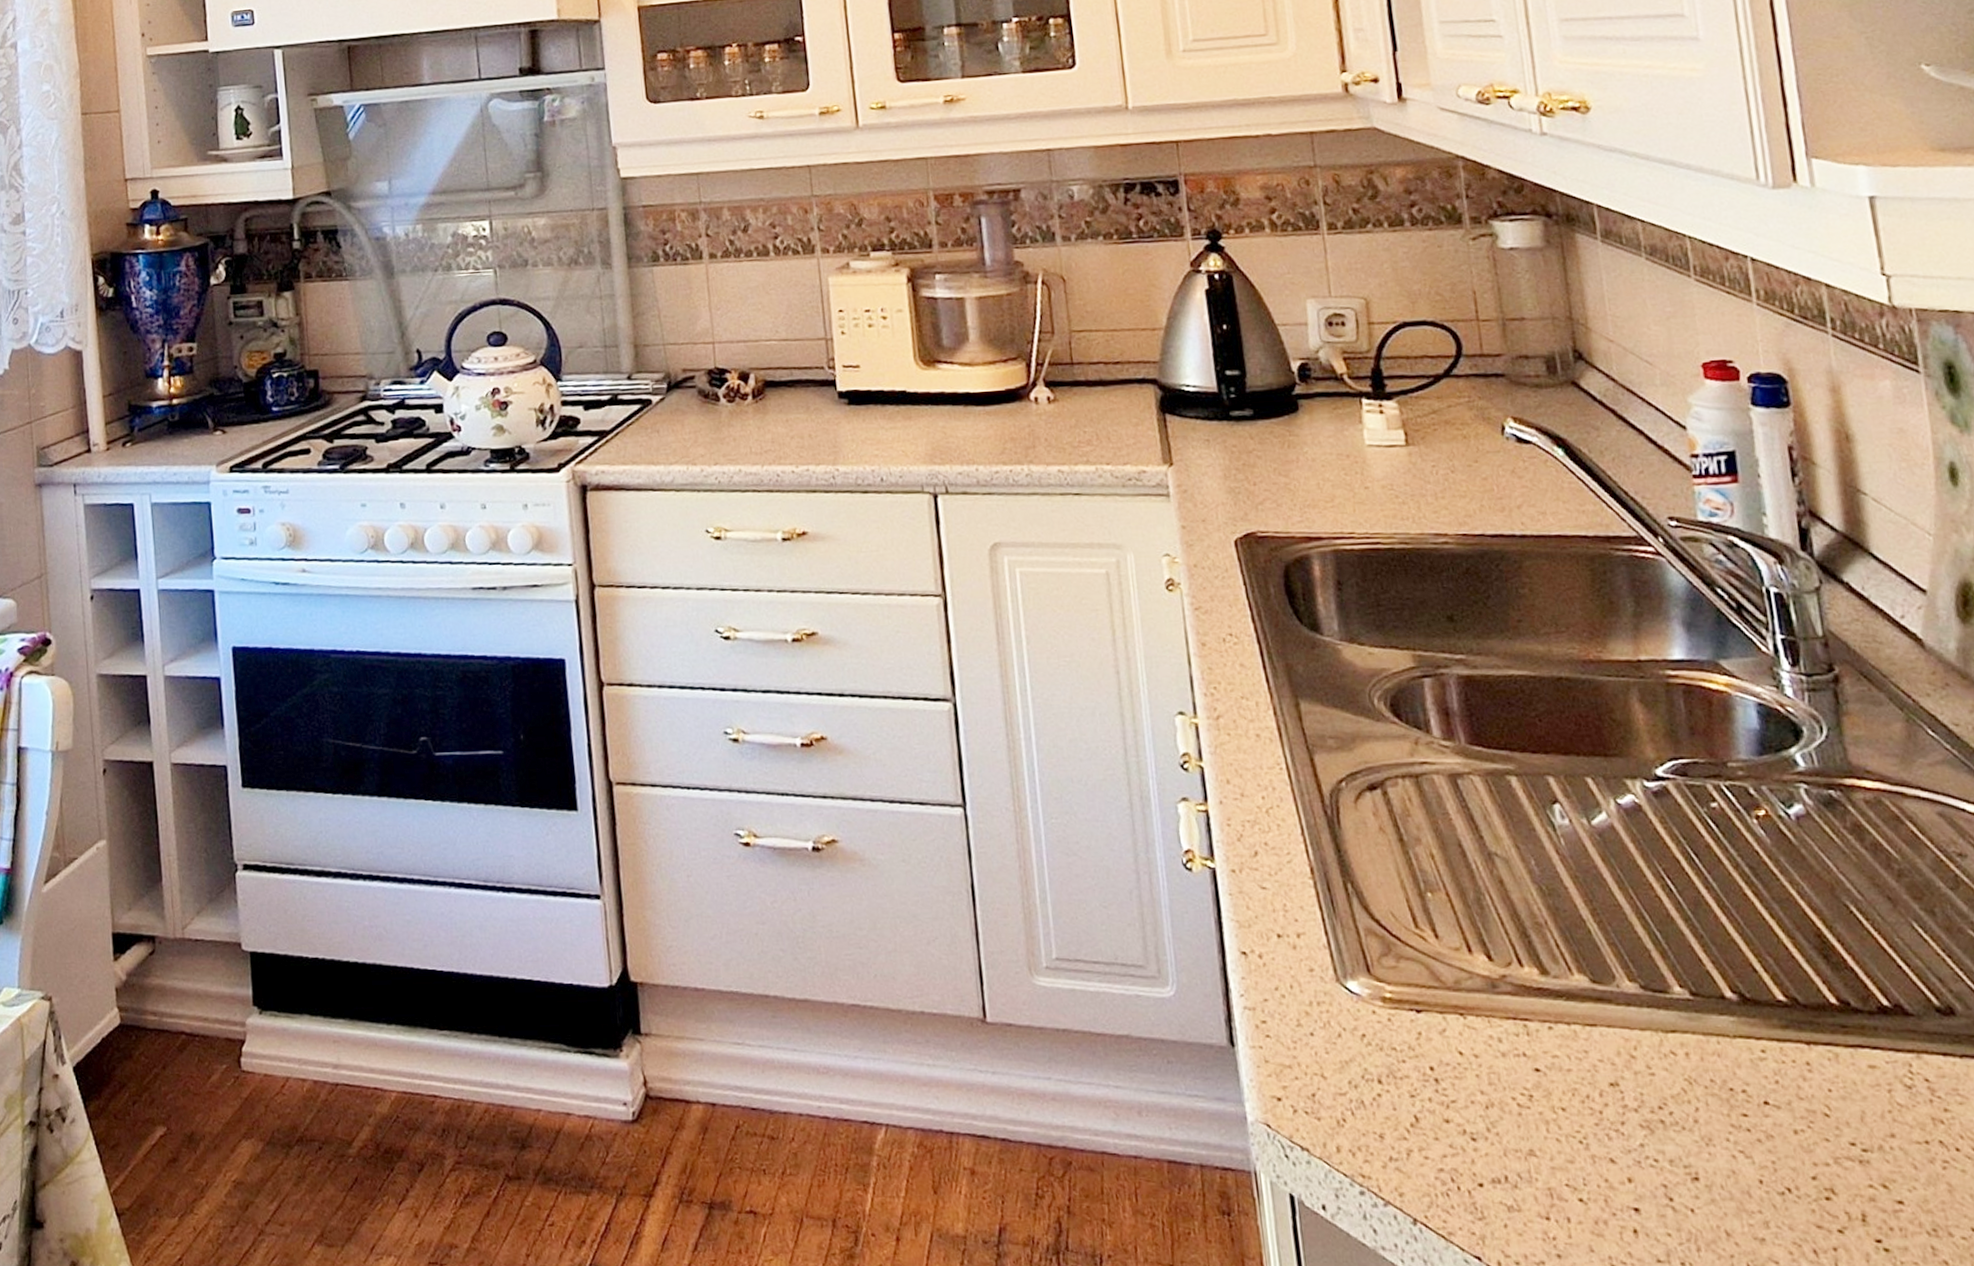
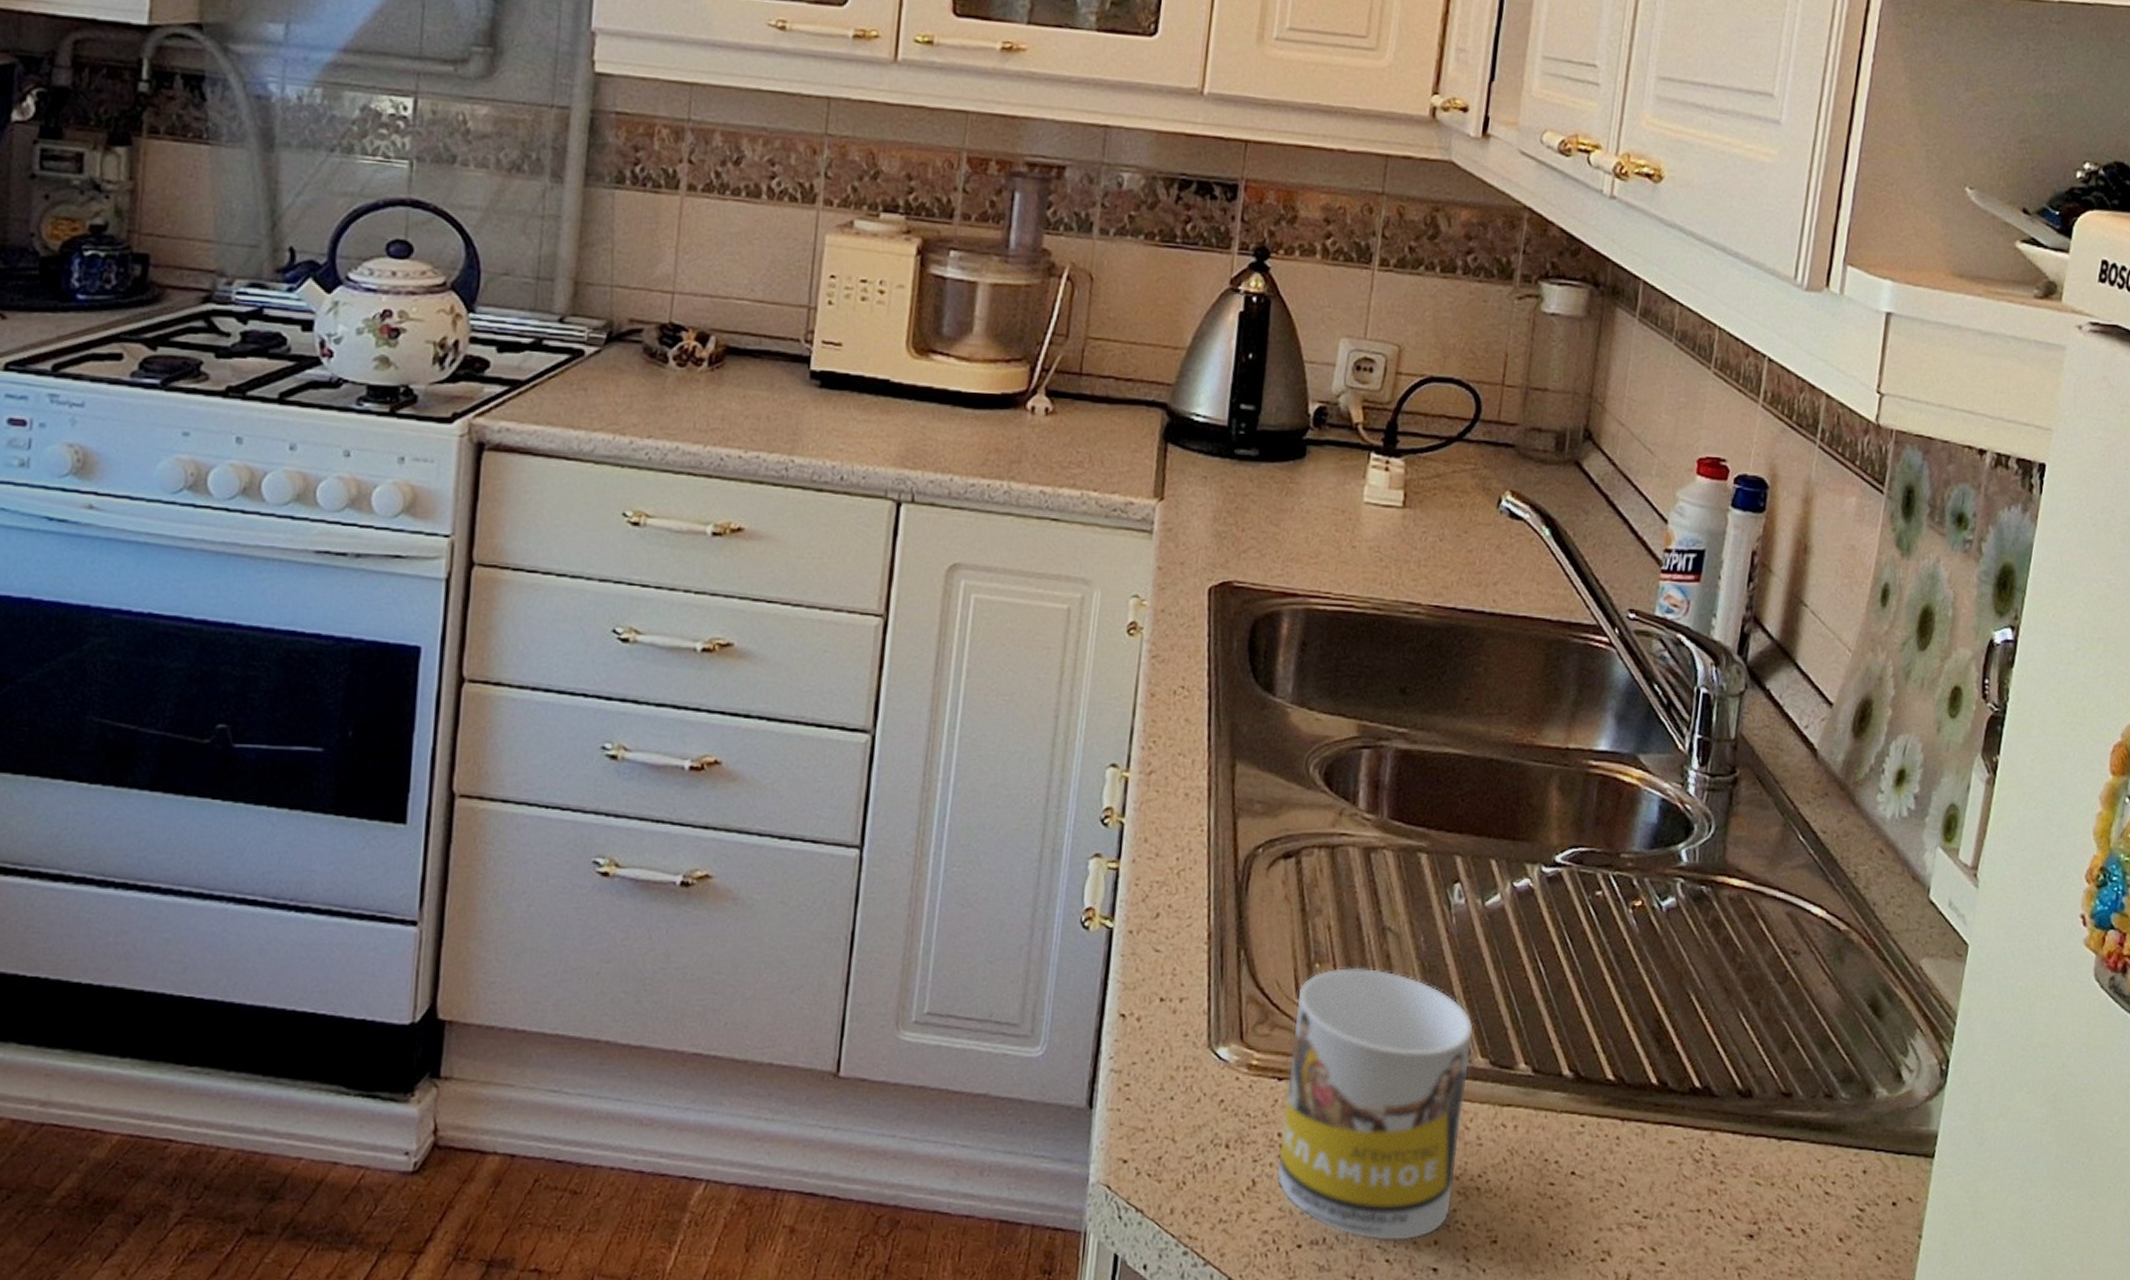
mug: none [1417,894,1638,1180] -> present [1276,967,1474,1242]

